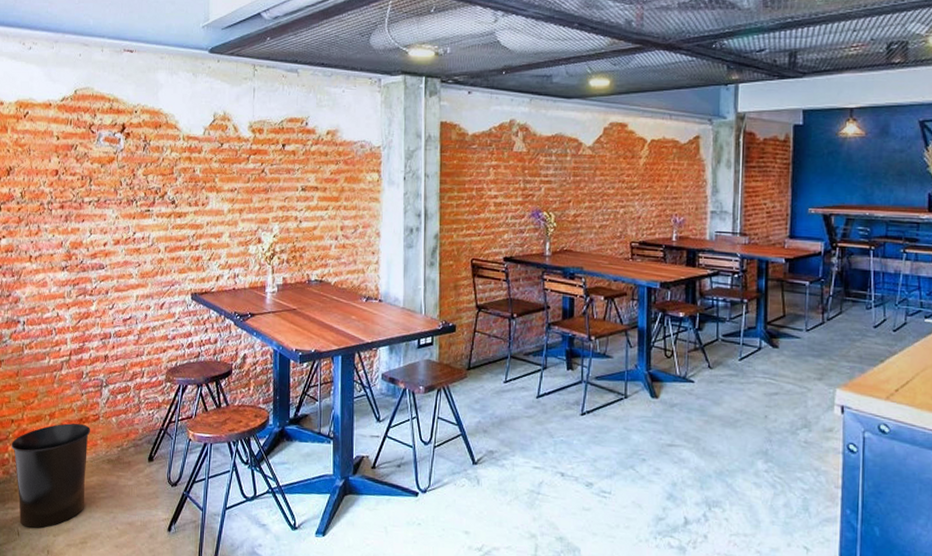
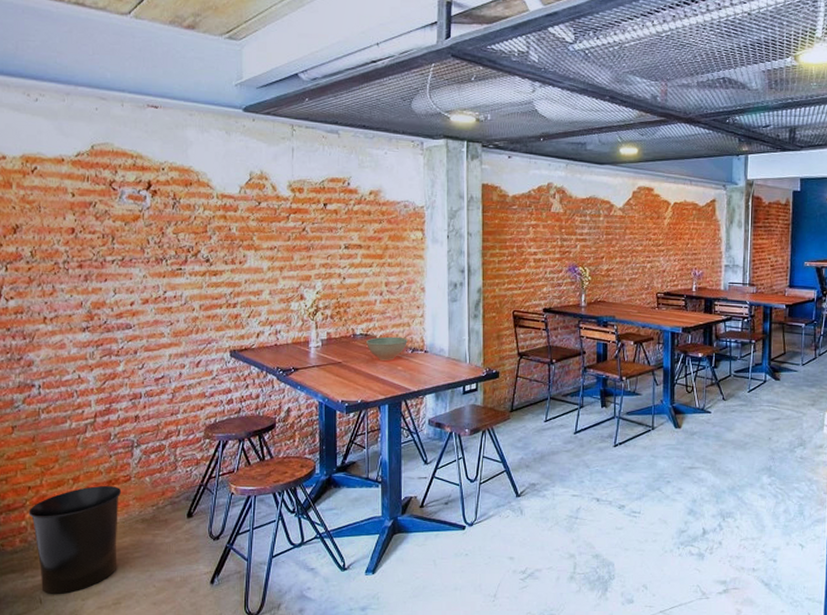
bowl: none [320,283,362,310] -> present [365,336,407,362]

